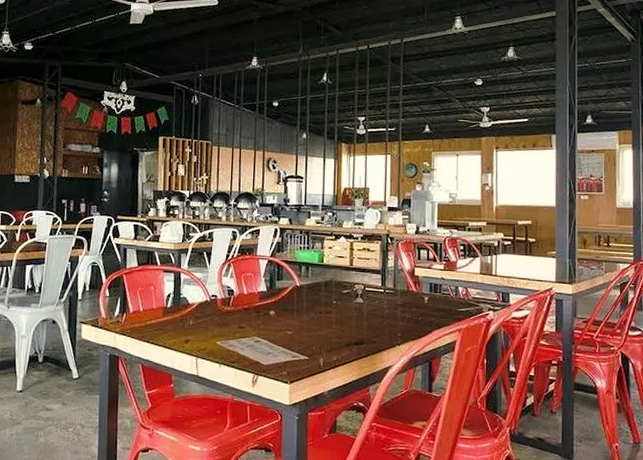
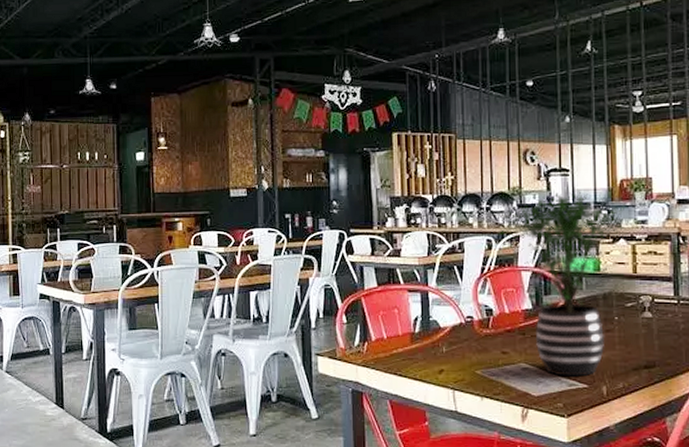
potted plant: none [242,195,351,350] -> present [498,191,632,377]

